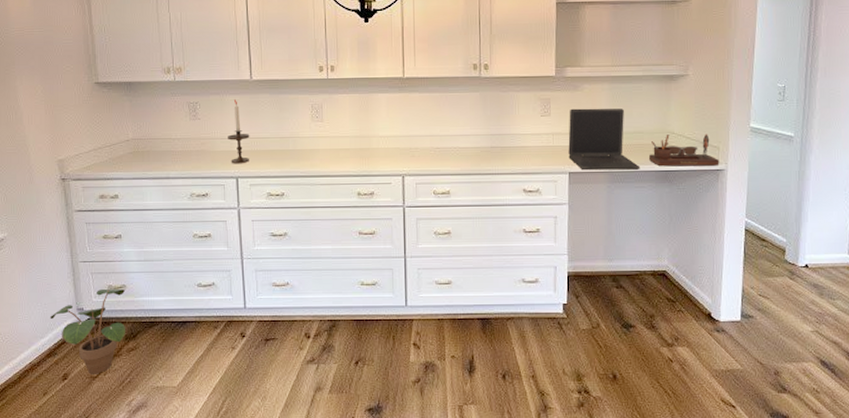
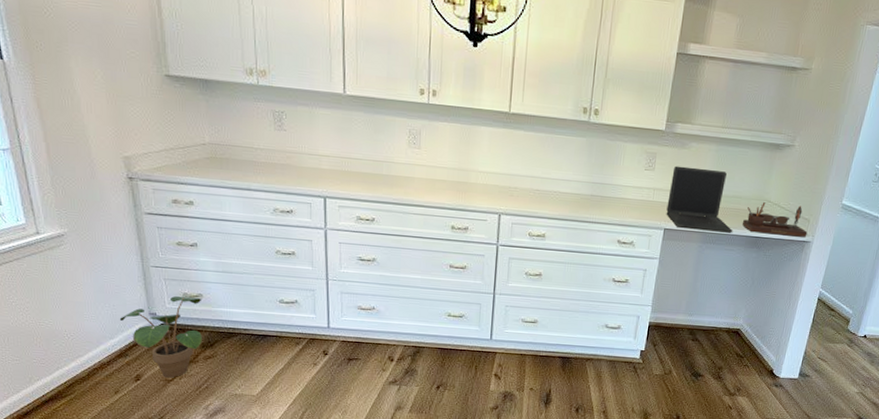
candlestick: present [228,99,250,164] -> none [316,113,341,184]

